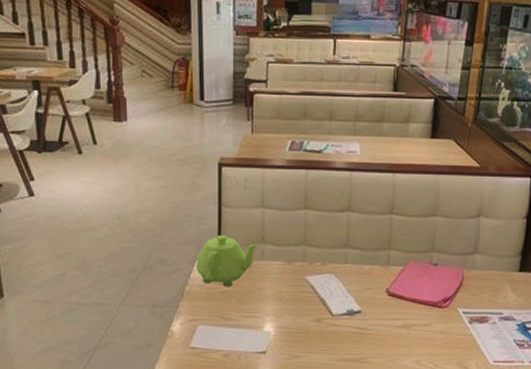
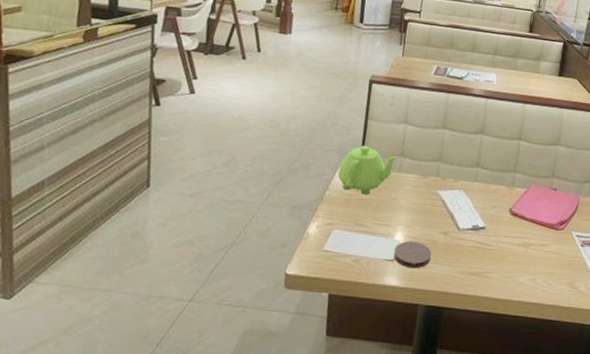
coaster: none [264,330,306,359] -> present [393,240,432,269]

